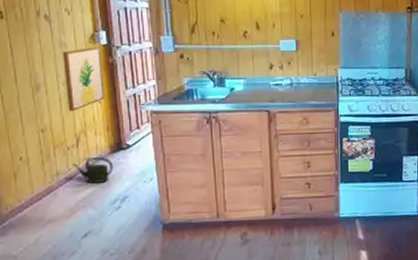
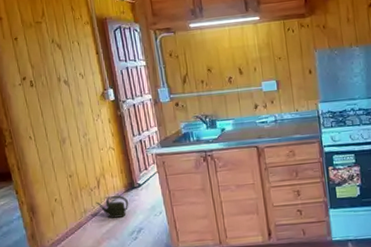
wall art: present [62,46,105,112] -> none [80,102,117,159]

